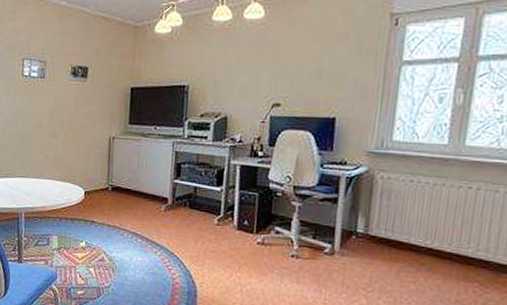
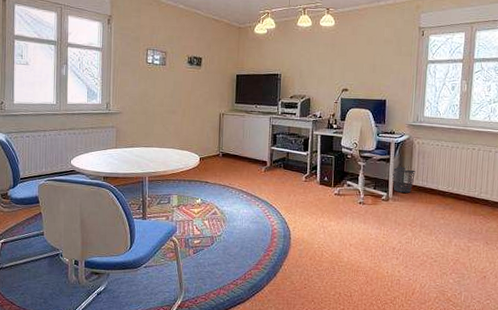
wastebasket: none [340,209,376,246] -> present [392,166,416,193]

